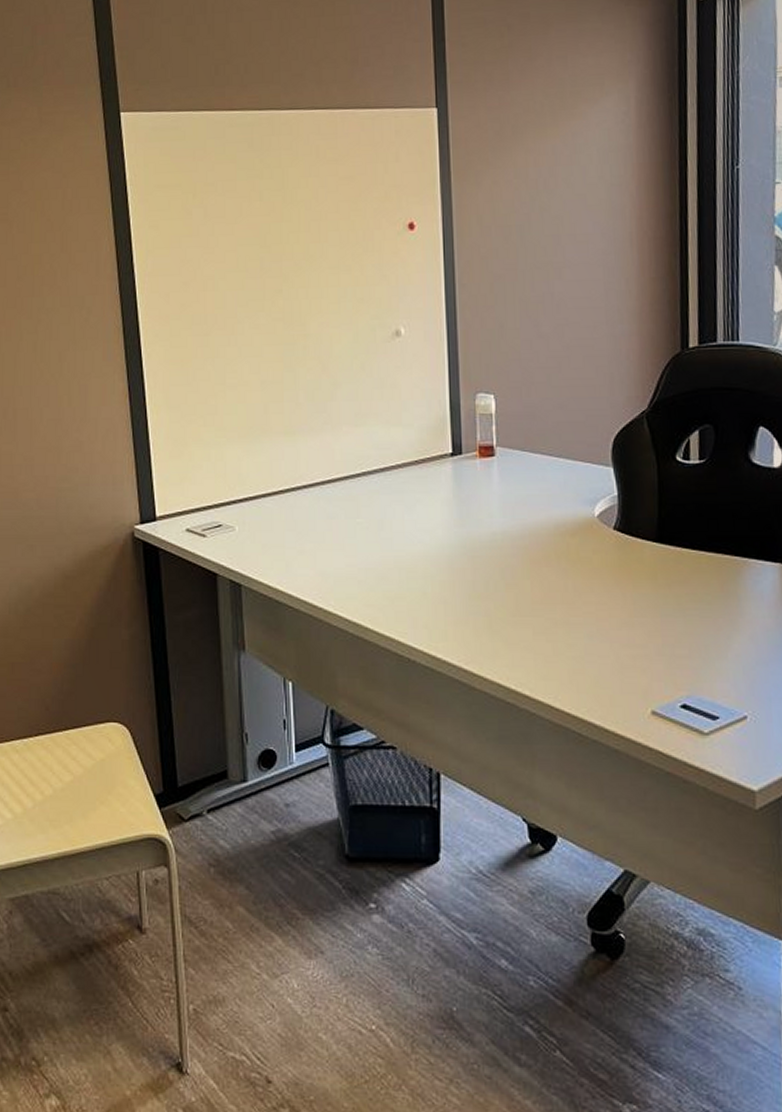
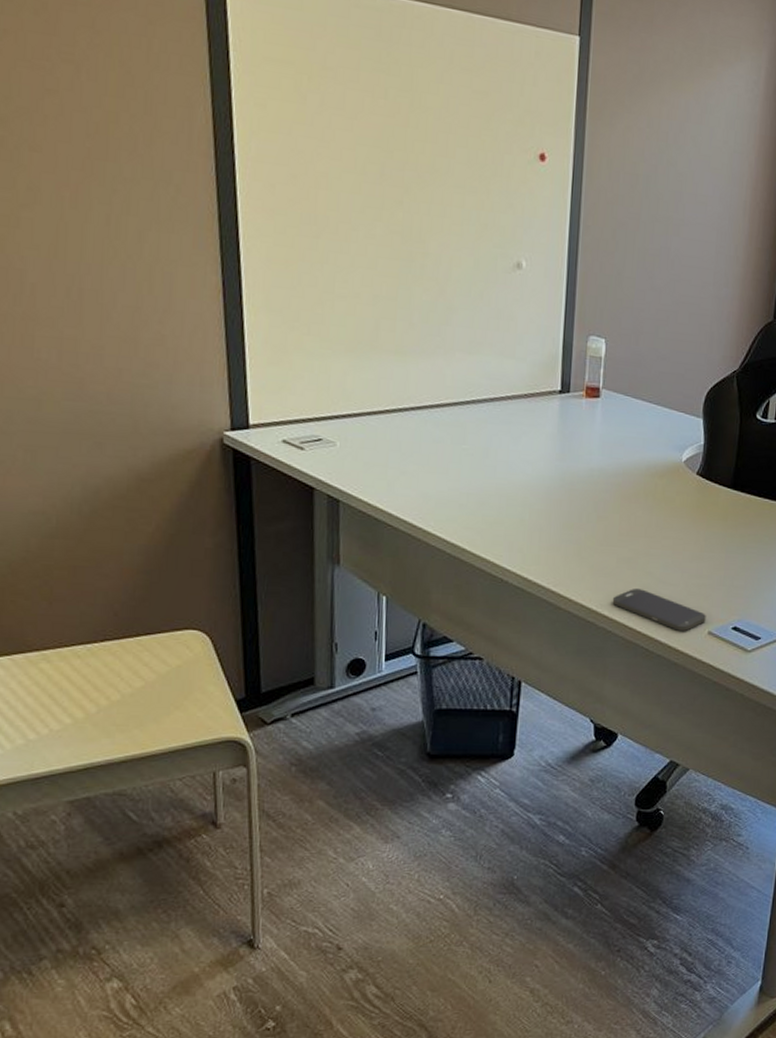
smartphone: none [533,663,647,712] -> present [612,589,706,632]

